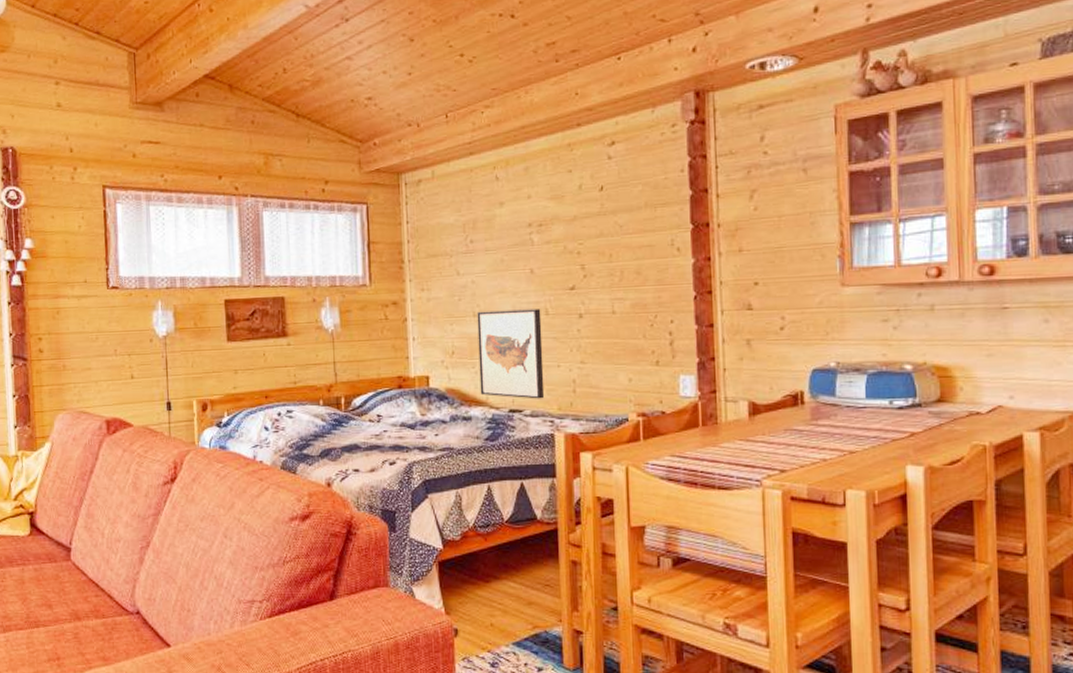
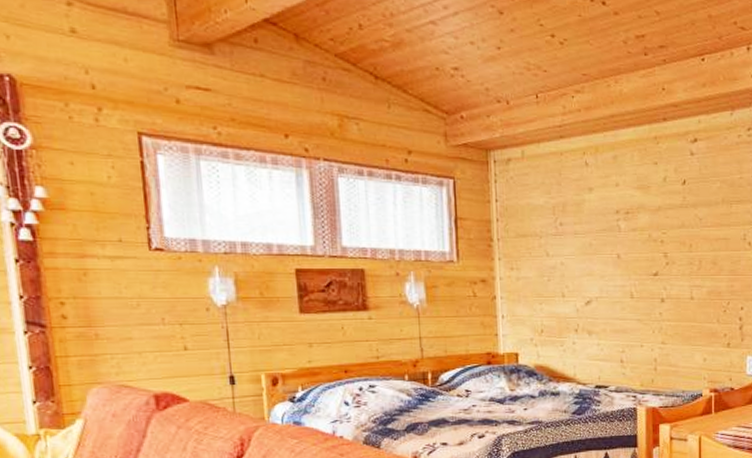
wall art: present [477,309,545,399] -> none [565,292,629,376]

